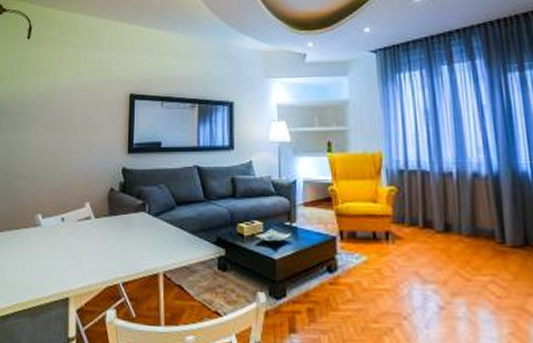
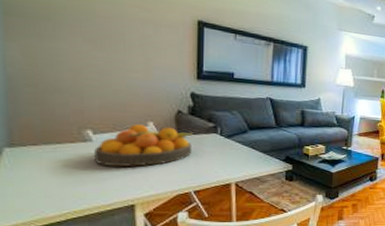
fruit bowl: none [41,206,123,253] -> present [94,124,193,167]

